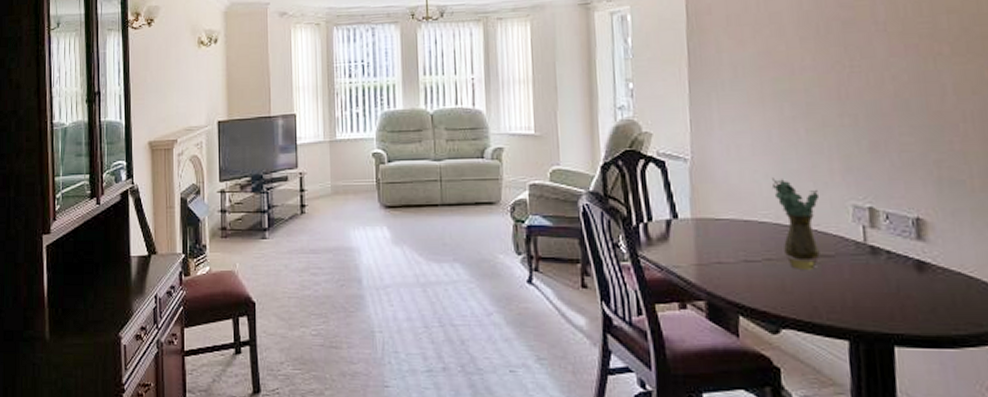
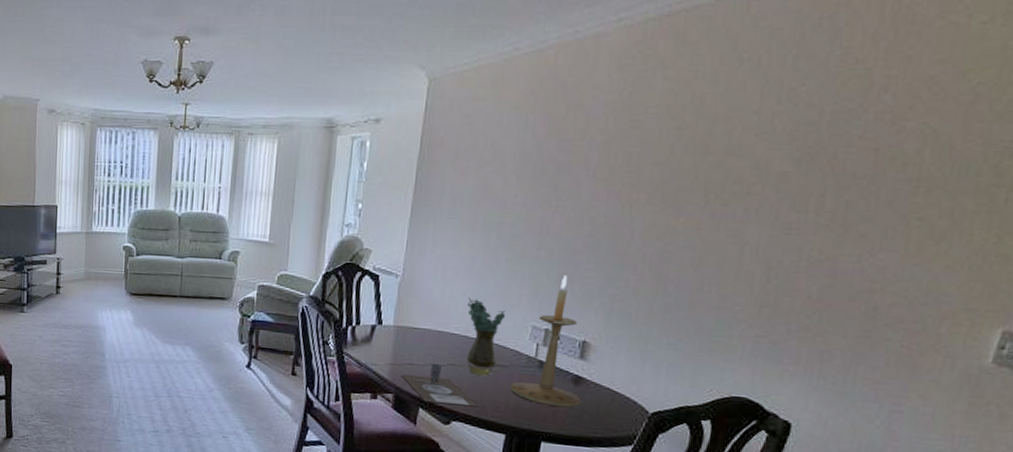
place setting: none [711,261,810,309] -> present [401,364,479,407]
candlestick: none [843,143,932,302] -> present [510,275,582,408]

